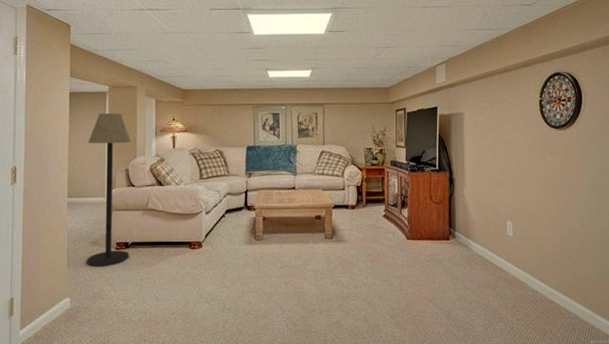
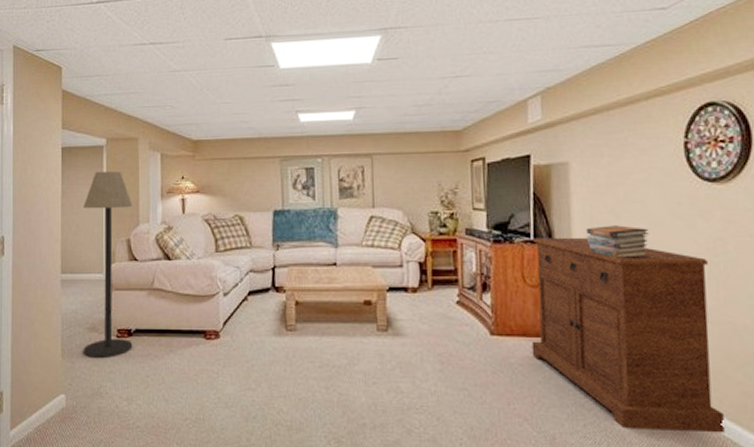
sideboard: none [435,167,560,304] -> present [531,237,725,434]
book stack: none [474,159,515,182] -> present [585,225,649,258]

